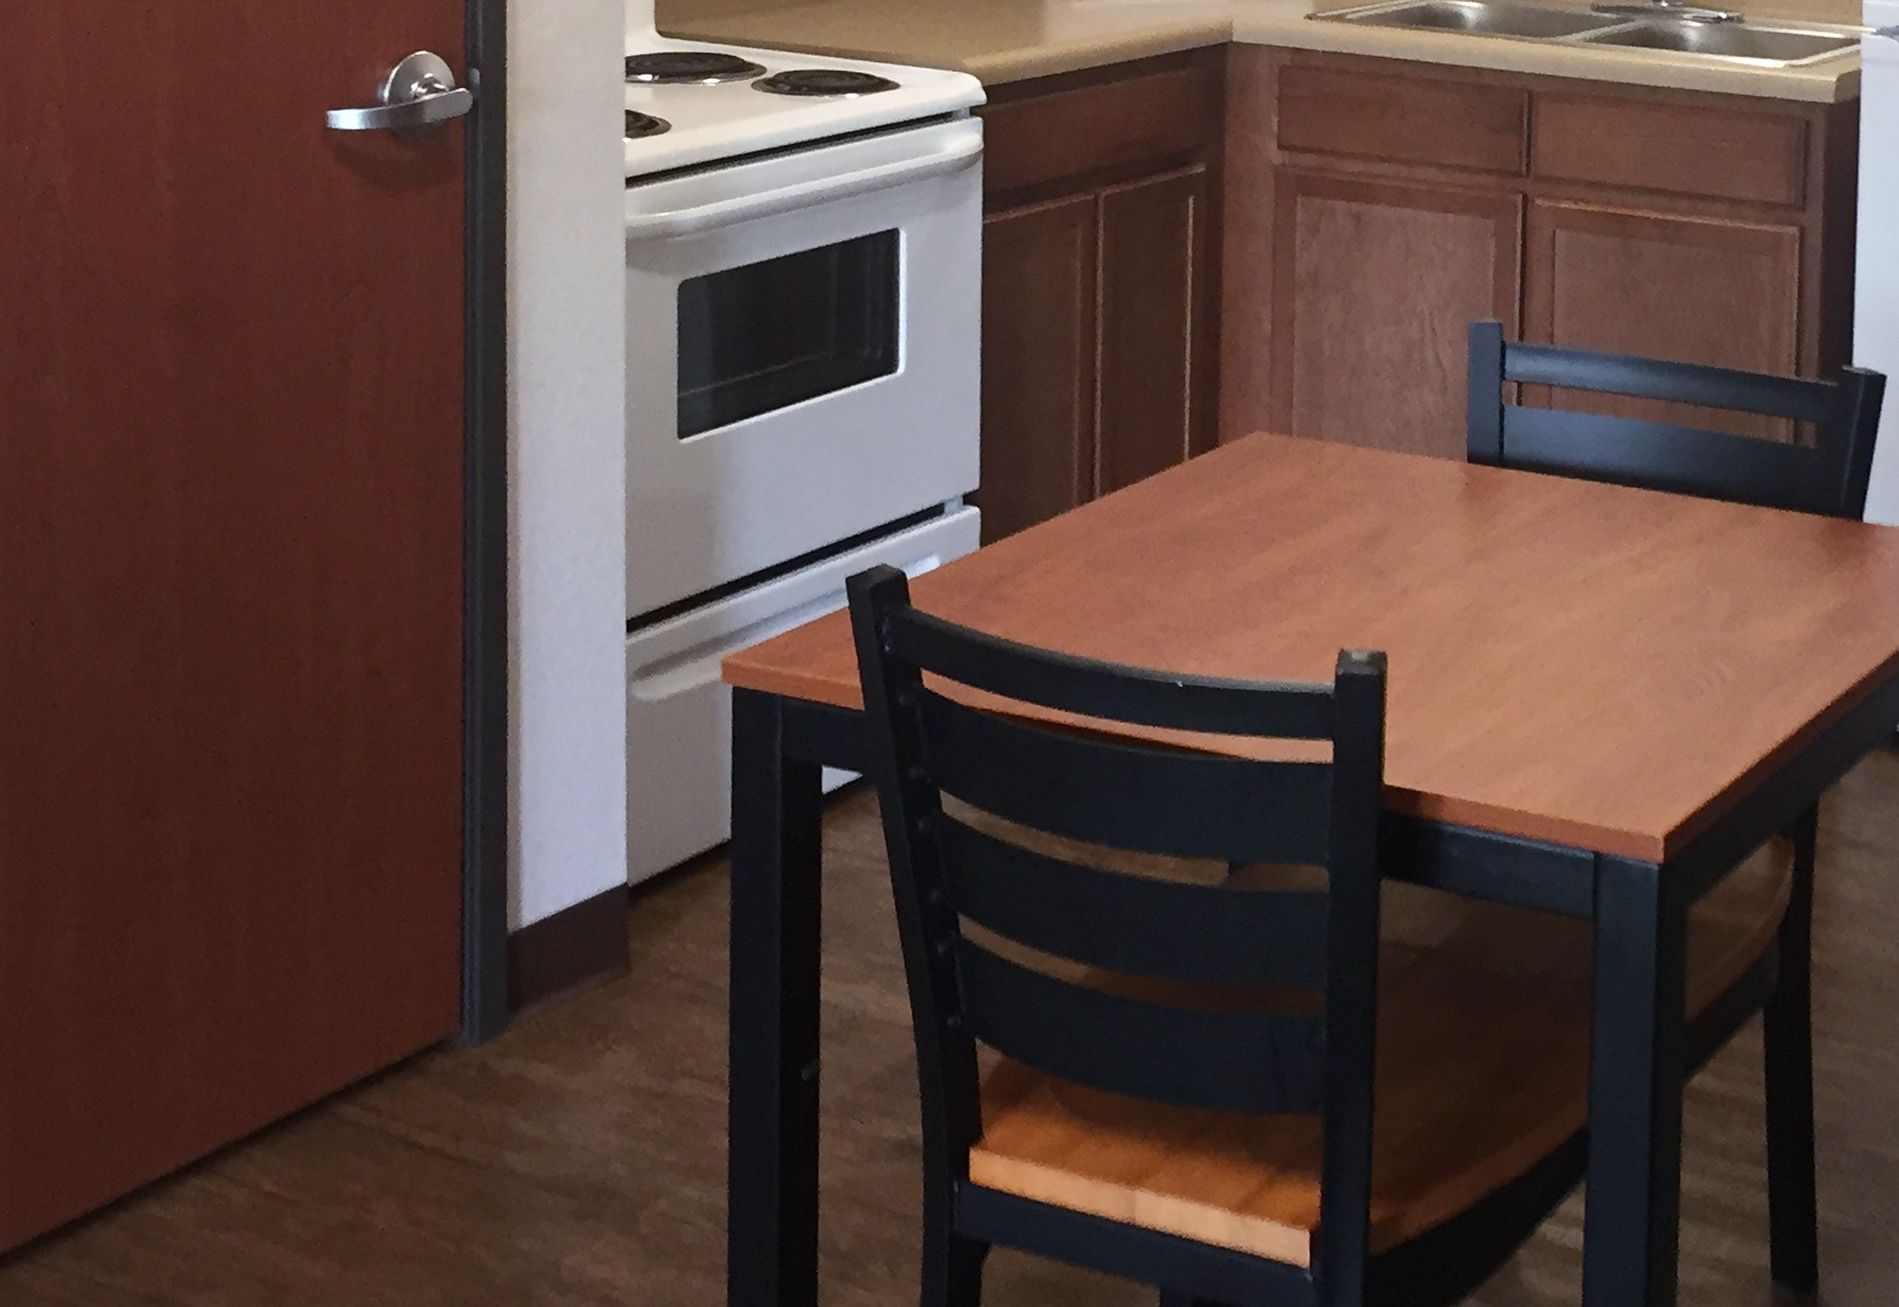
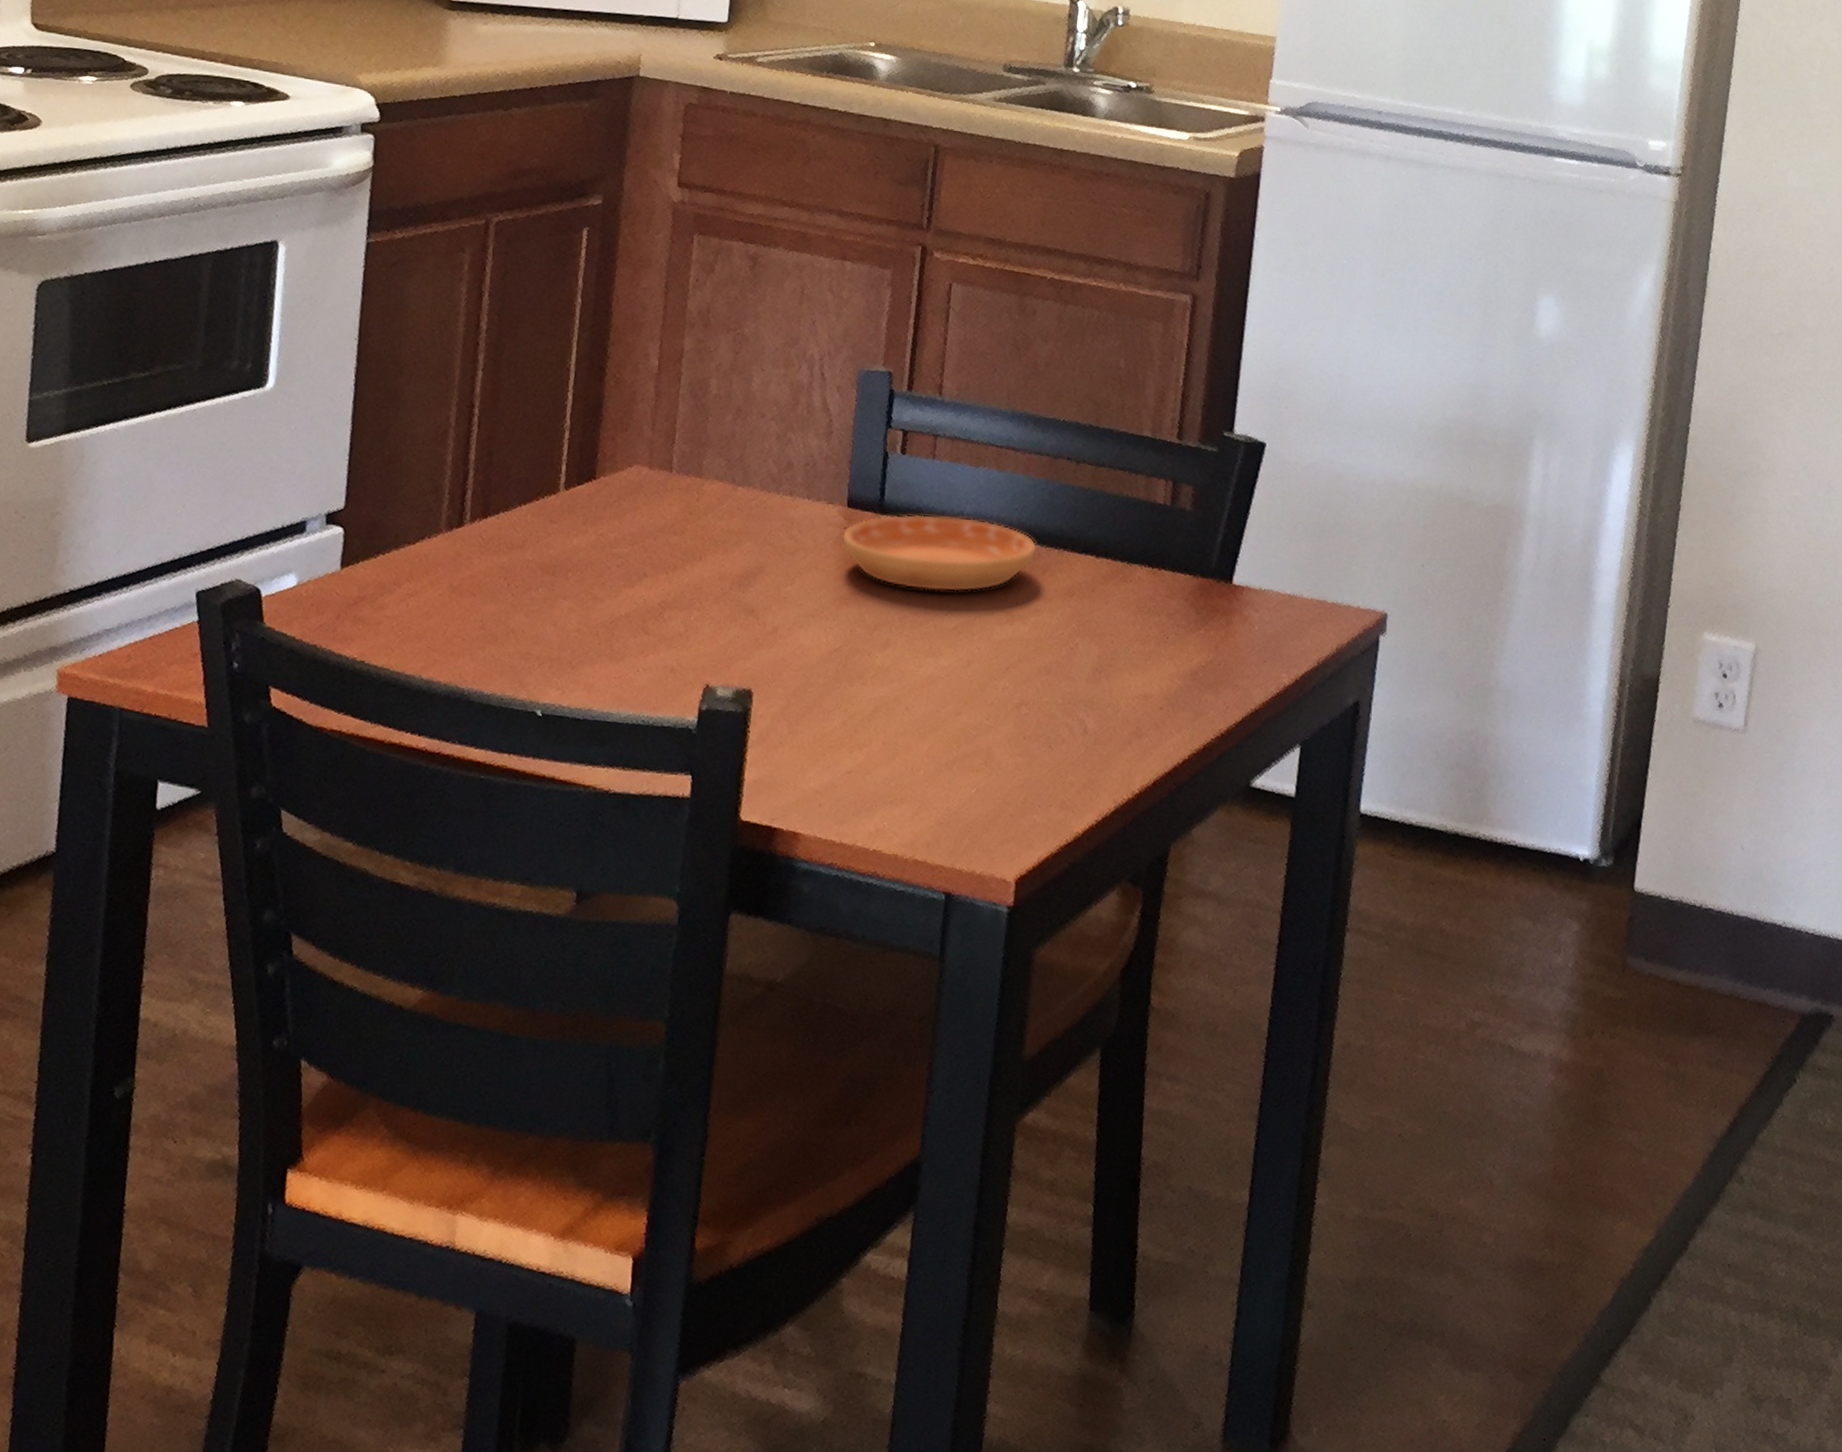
saucer: none [1464,466,1660,544] -> present [841,514,1037,593]

